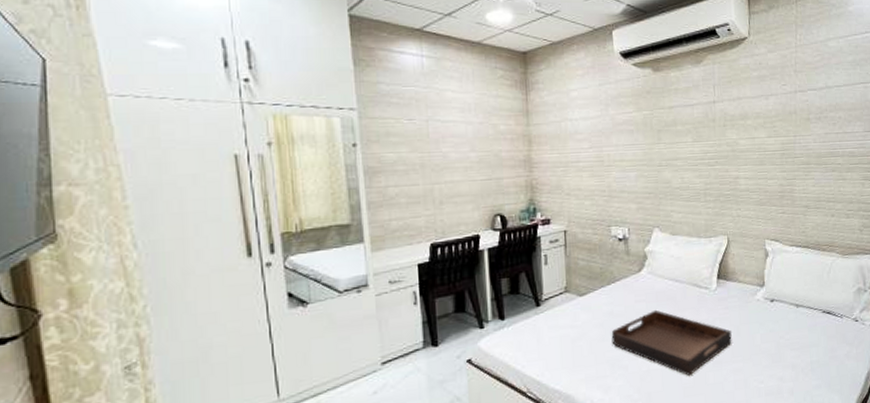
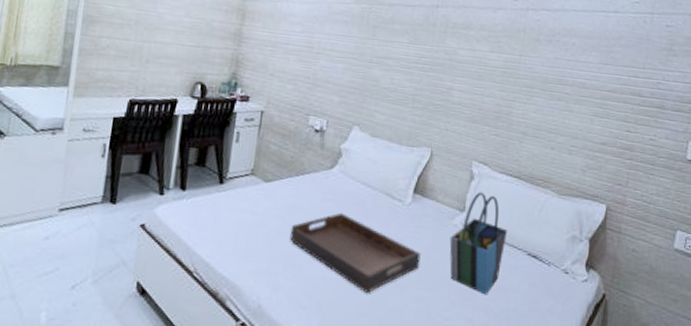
tote bag: none [755,266,803,355] -> present [449,192,507,295]

